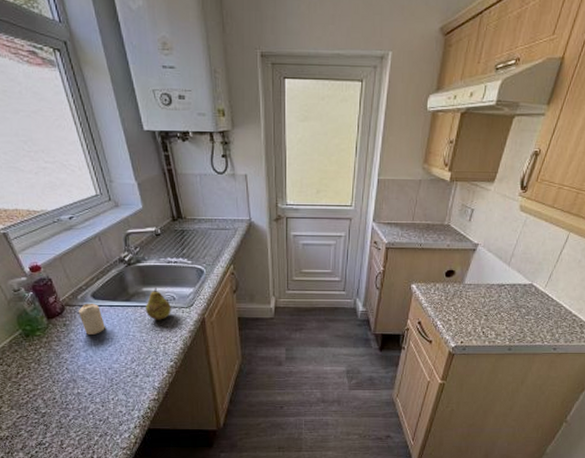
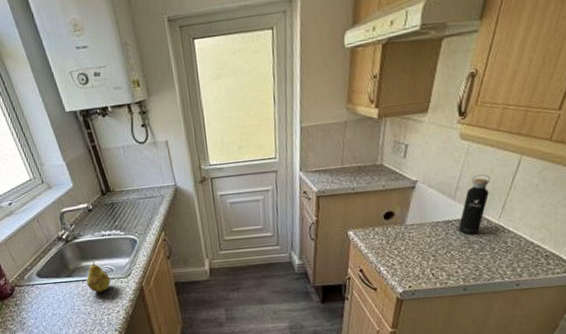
candle: present [79,303,105,334] -> none [27,281,52,312]
water bottle: none [509,245,542,299] -> present [458,174,491,235]

